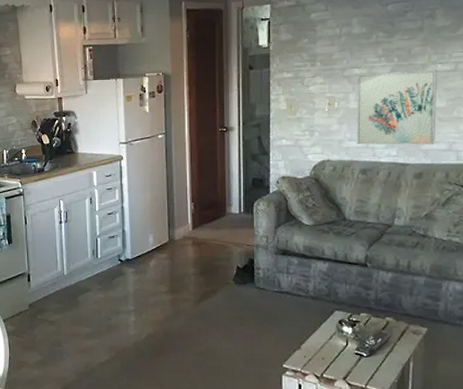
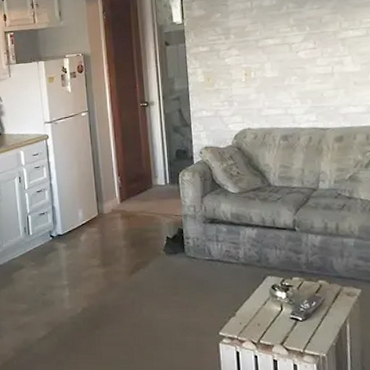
wall art: present [356,70,438,145] -> none [271,36,353,112]

